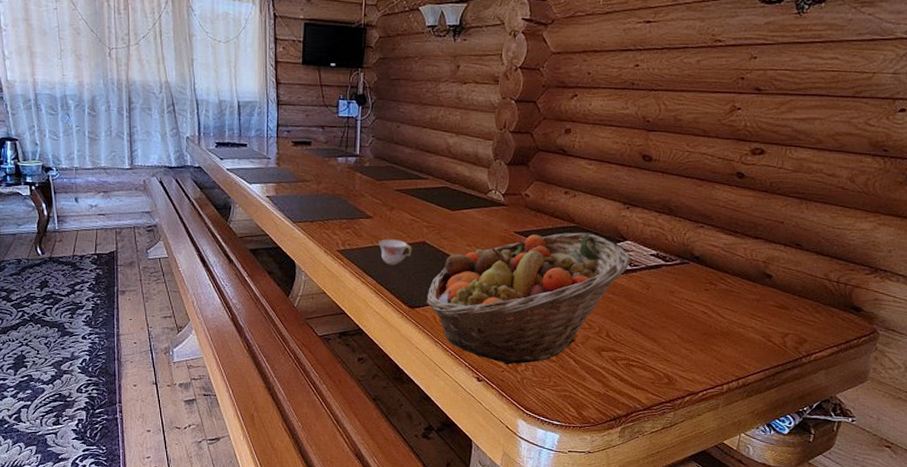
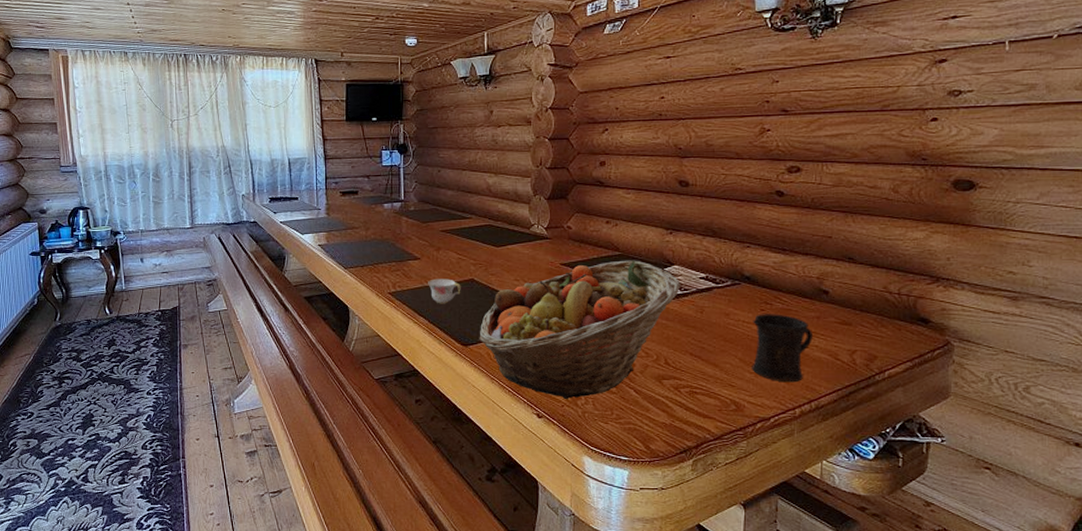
mug: none [688,293,751,361] -> present [752,314,812,383]

